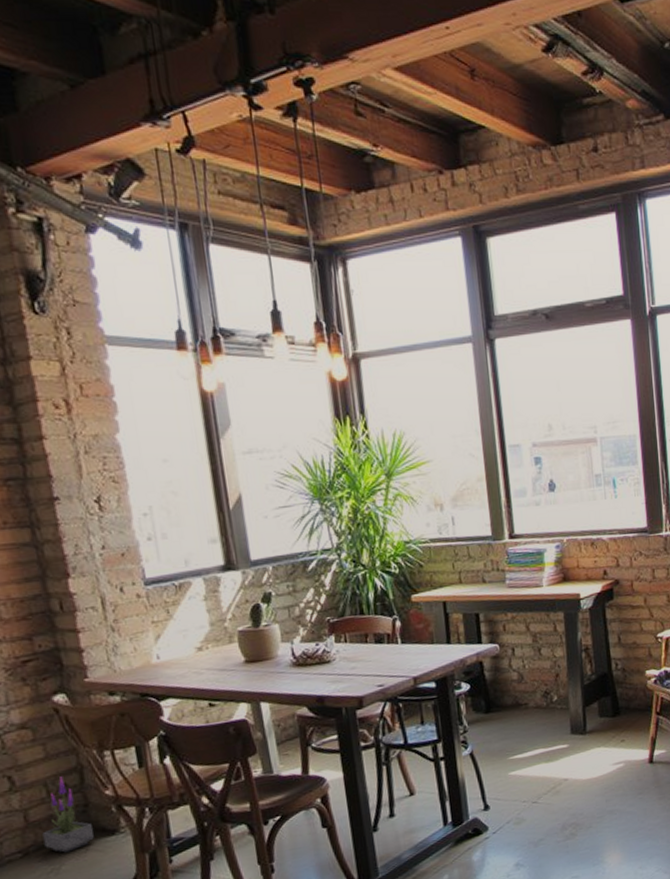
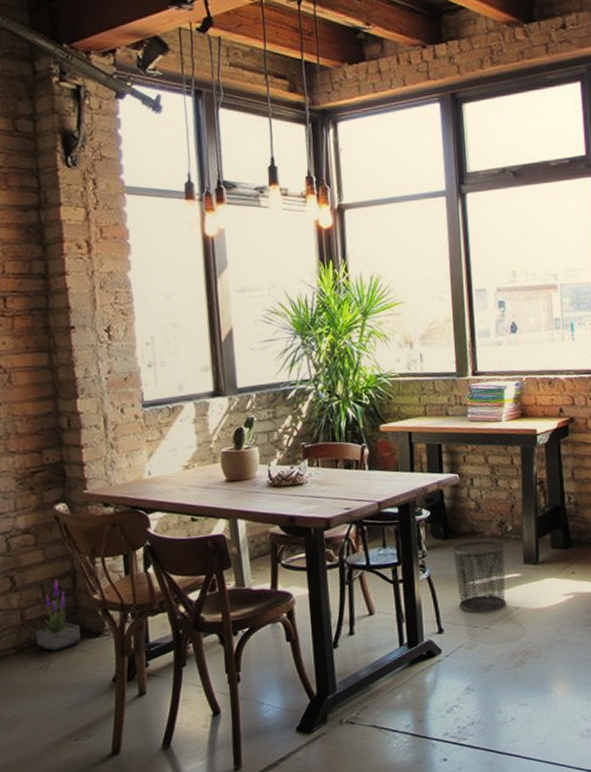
waste bin: none [493,710,554,787] -> present [451,539,506,613]

